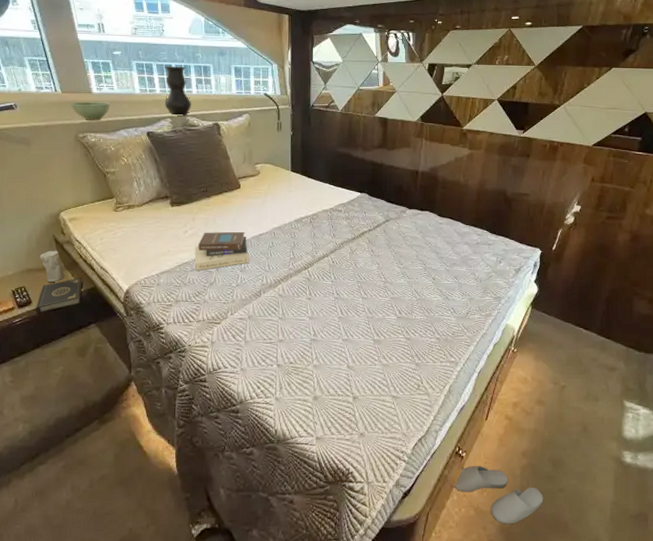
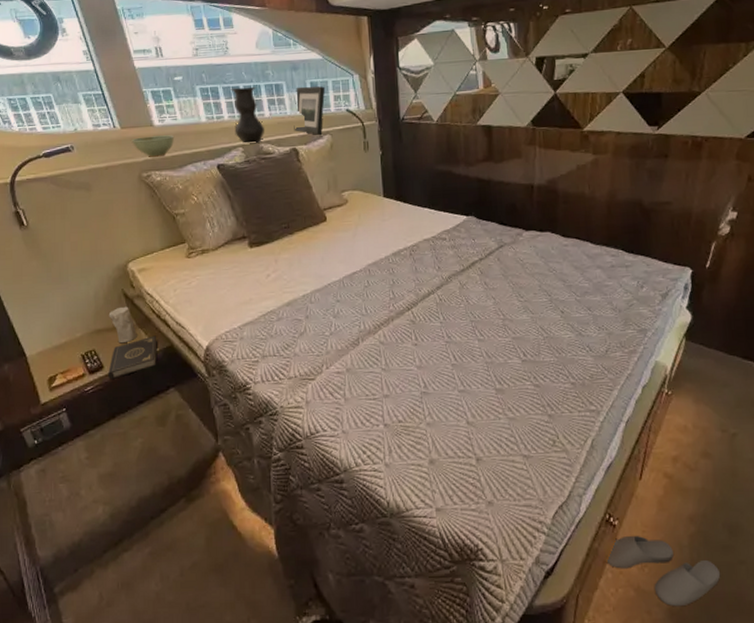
books: present [194,231,250,271] -> none [279,270,344,320]
picture frame: none [217,70,248,113] -> present [294,86,326,135]

